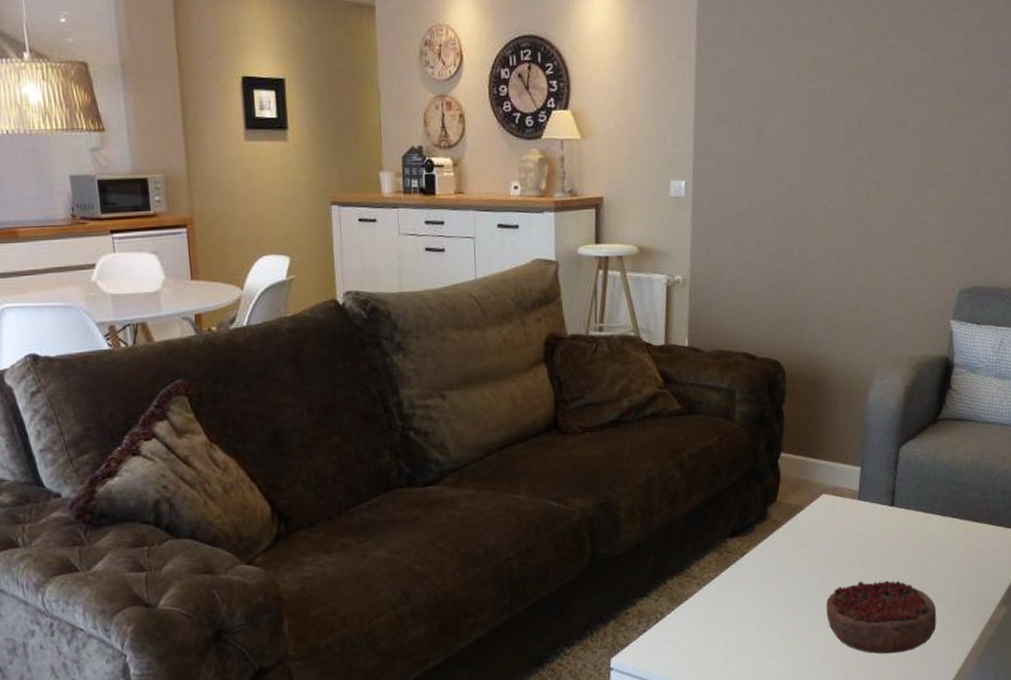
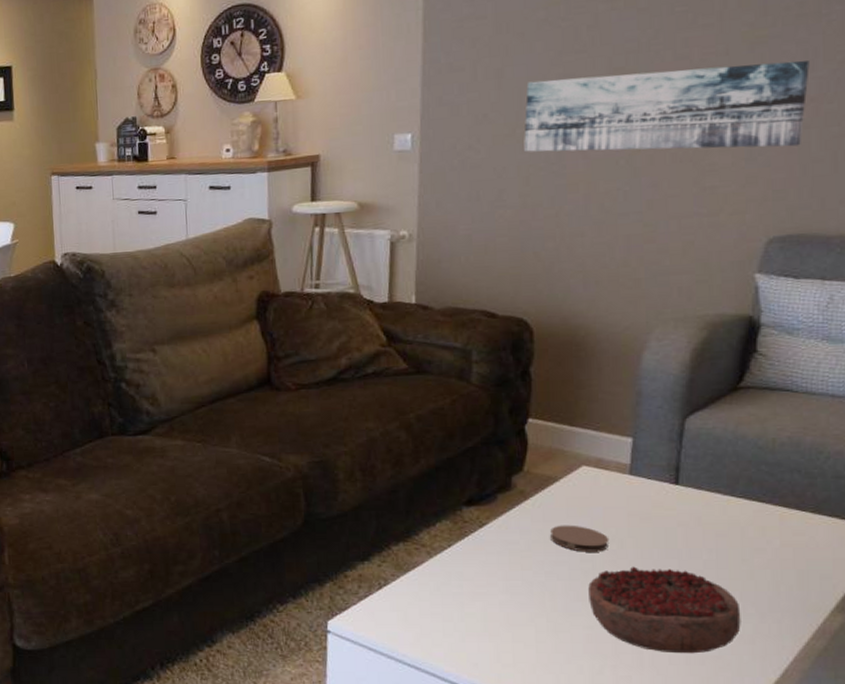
wall art: none [779,135,990,211] -> present [524,60,810,153]
coaster: none [796,548,843,572] -> present [549,525,609,552]

